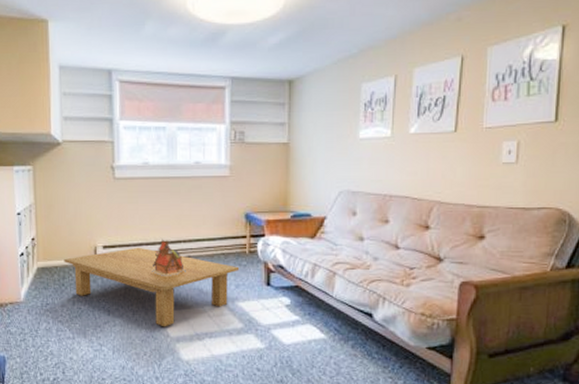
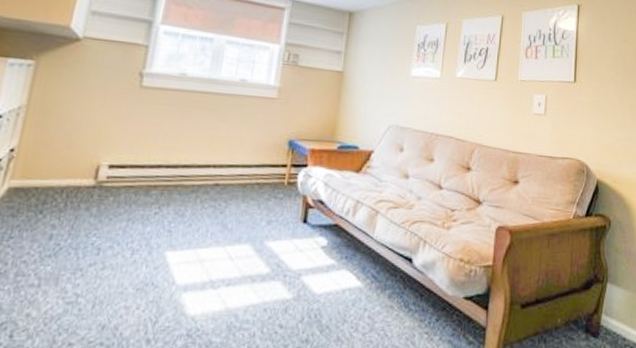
coffee table: present [64,247,240,327] -> none [50,169,275,272]
toy house: present [152,239,187,277] -> none [167,161,212,209]

